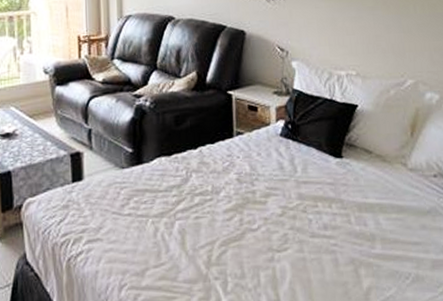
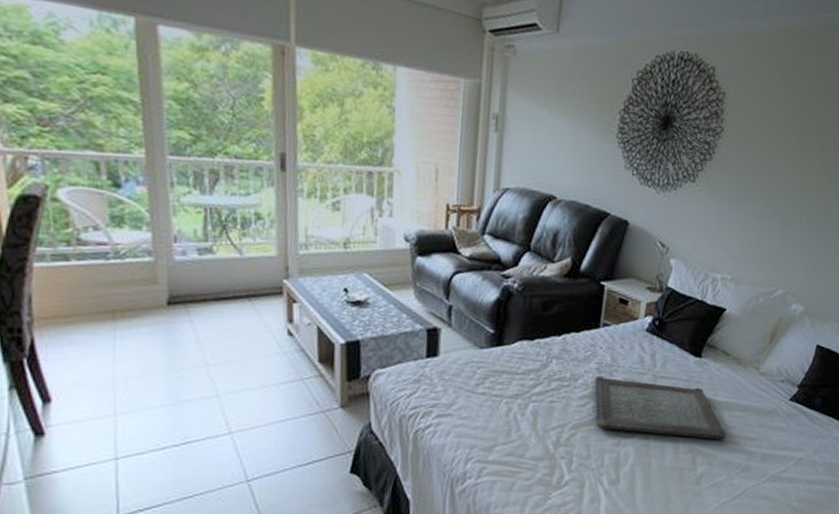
serving tray: none [237,186,387,247] -> present [594,376,727,439]

